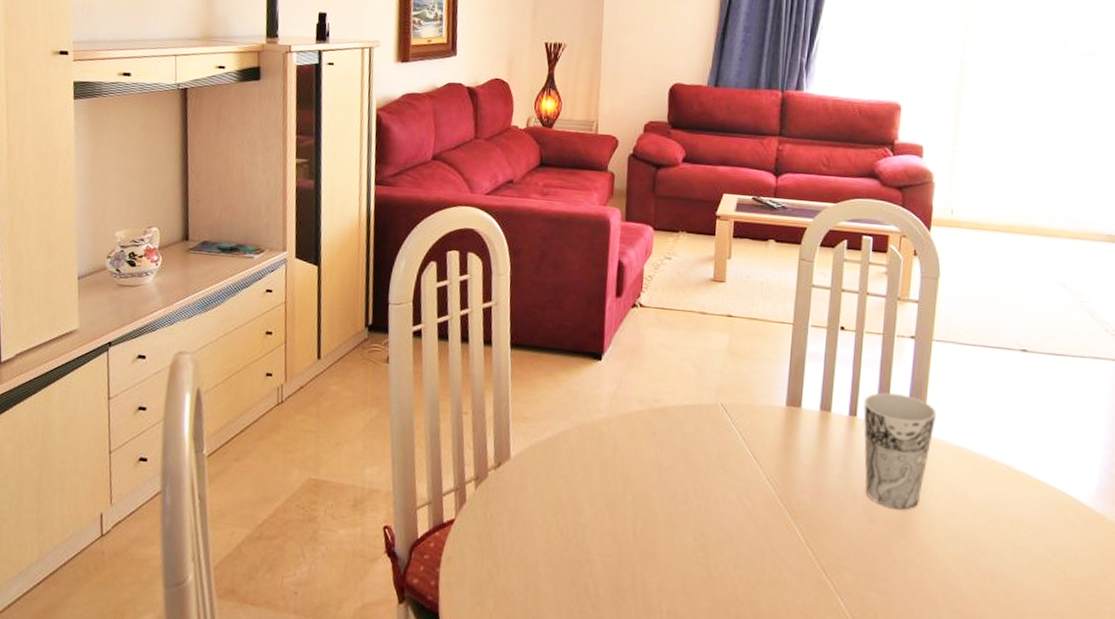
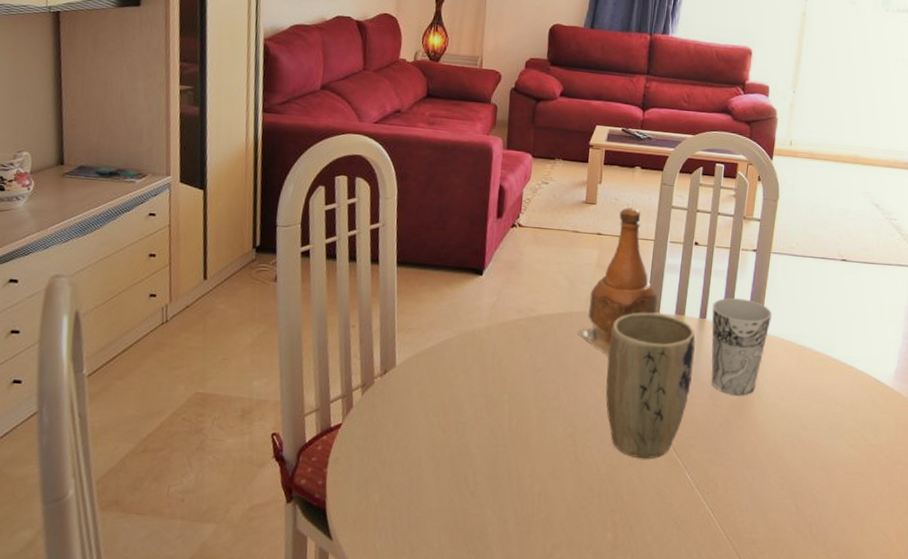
bottle: none [705,286,799,456] -> present [576,207,658,356]
plant pot: none [741,407,845,579] -> present [605,312,696,459]

